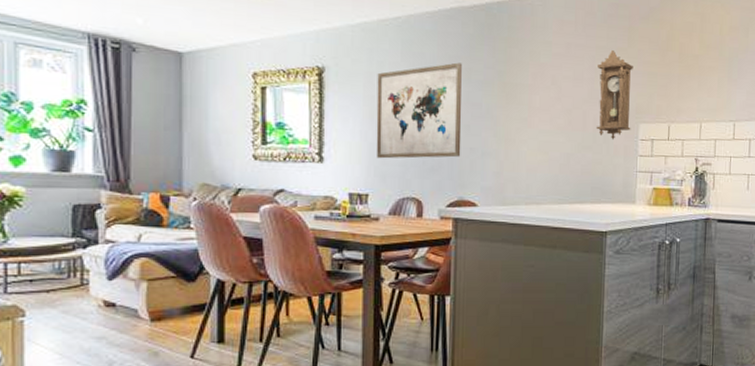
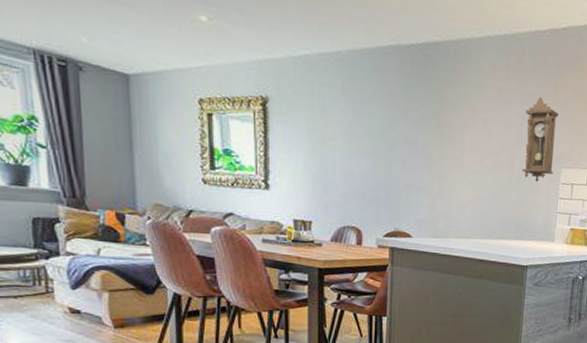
wall art: present [376,62,462,159] -> none [318,100,399,191]

